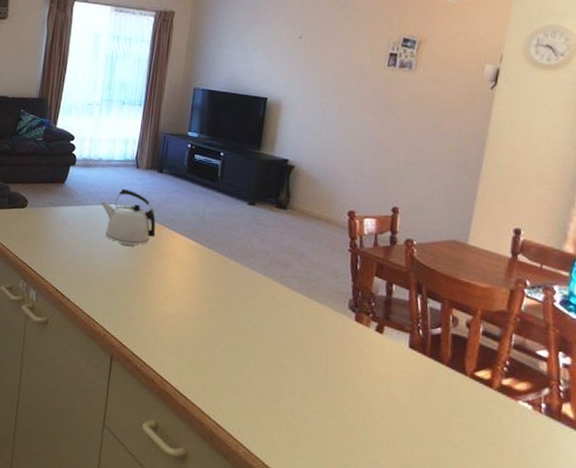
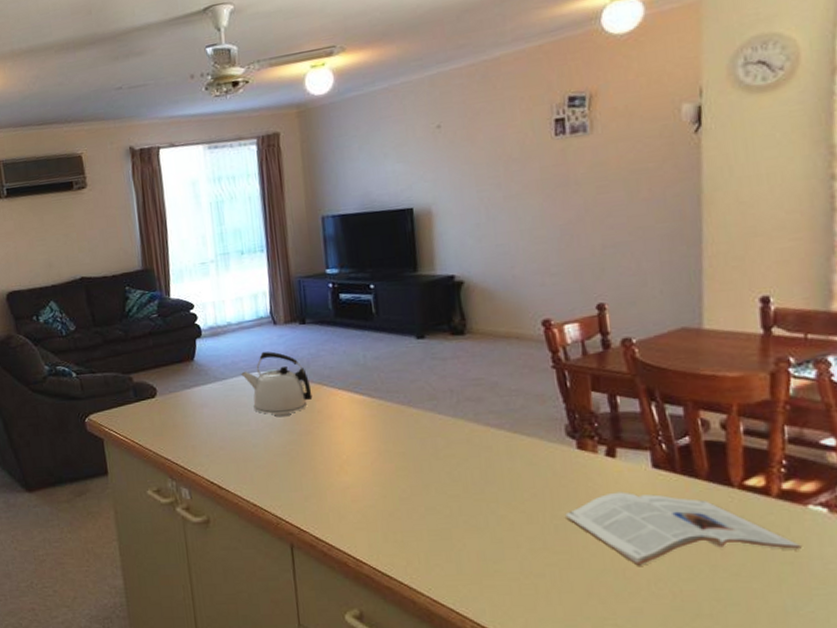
magazine: none [335,361,508,435] -> present [565,491,802,566]

